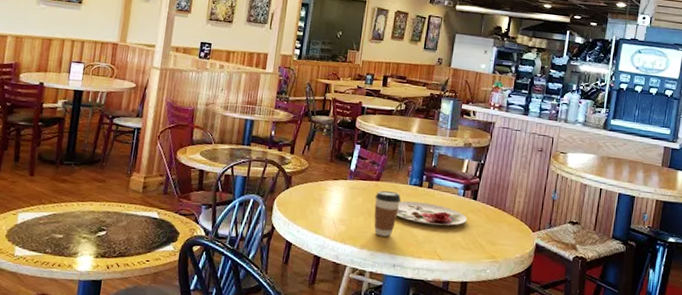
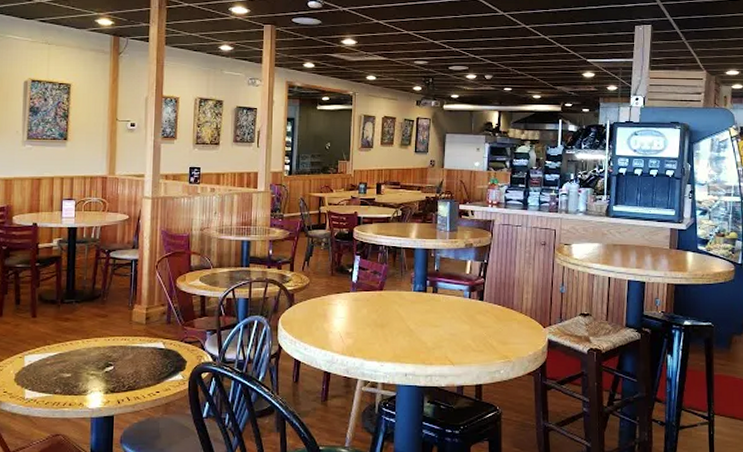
coffee cup: present [374,190,402,237] -> none [380,299,407,346]
plate: present [396,200,468,226] -> none [403,308,476,330]

